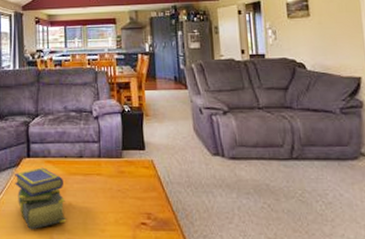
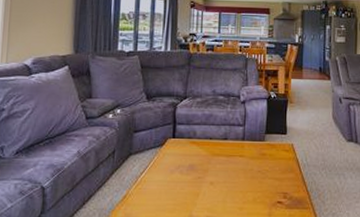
stack of books: present [15,167,67,230] -> none [158,148,207,208]

